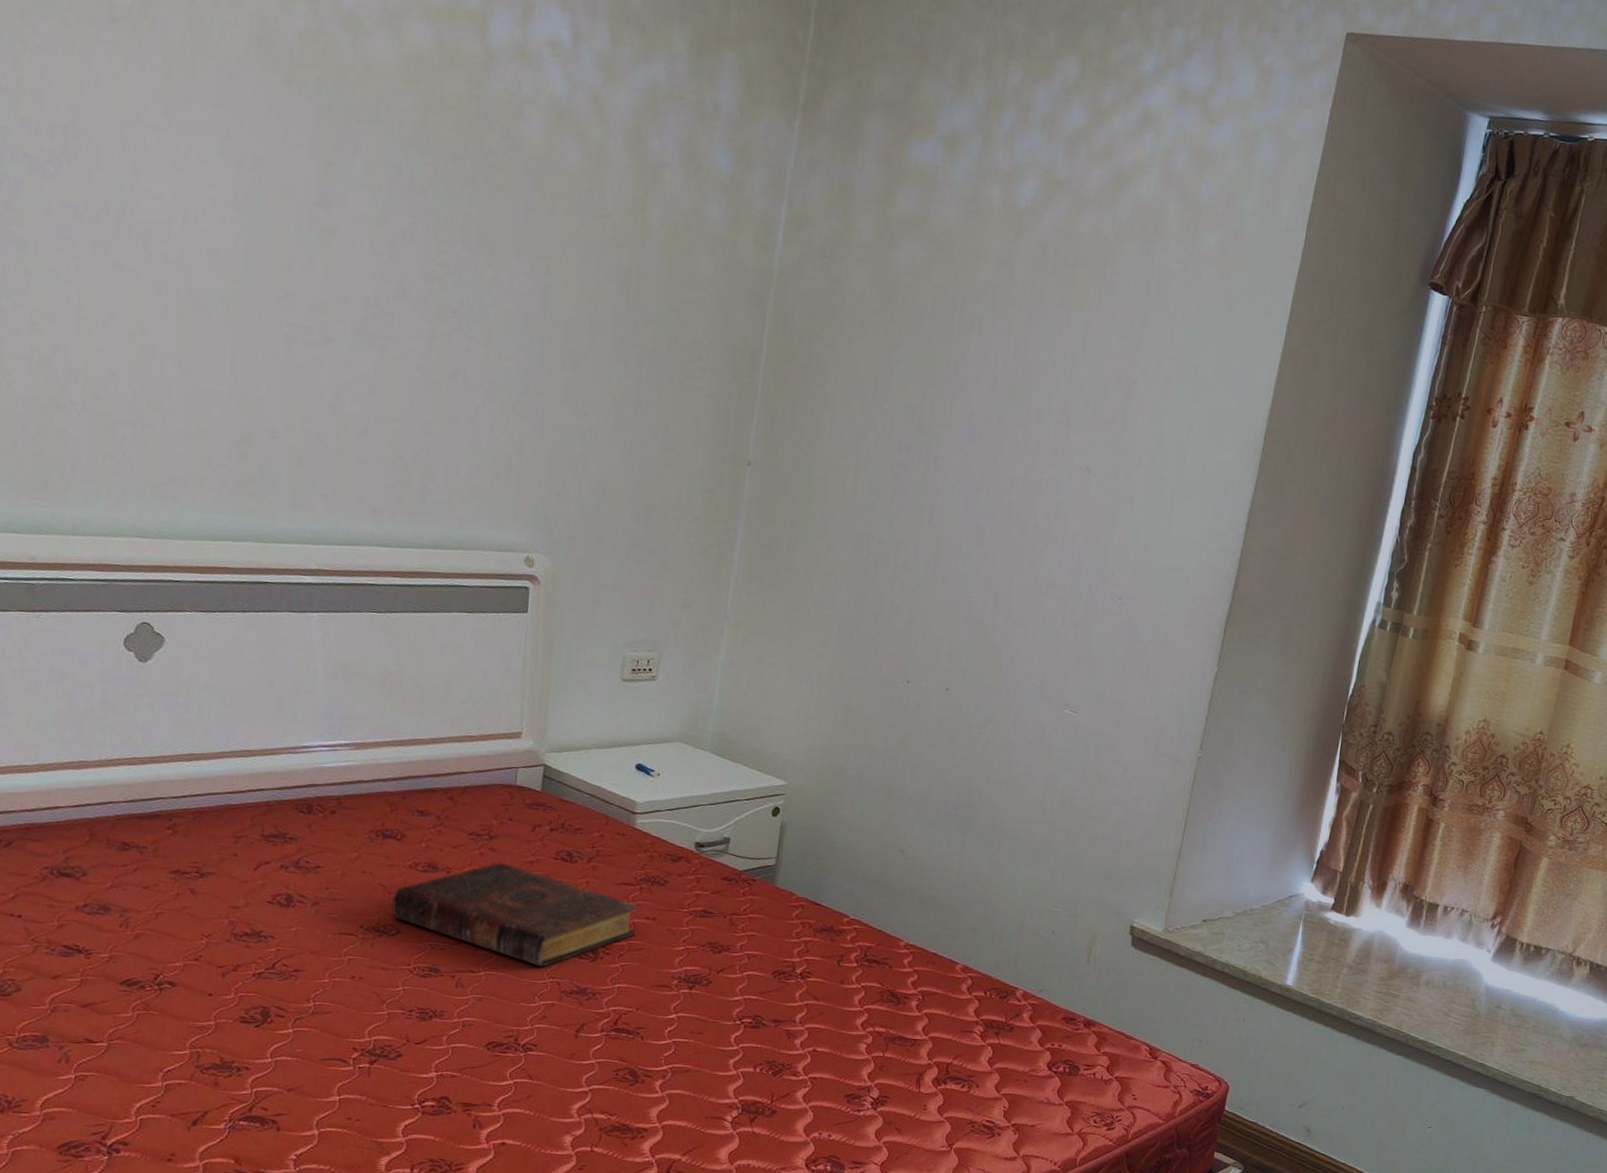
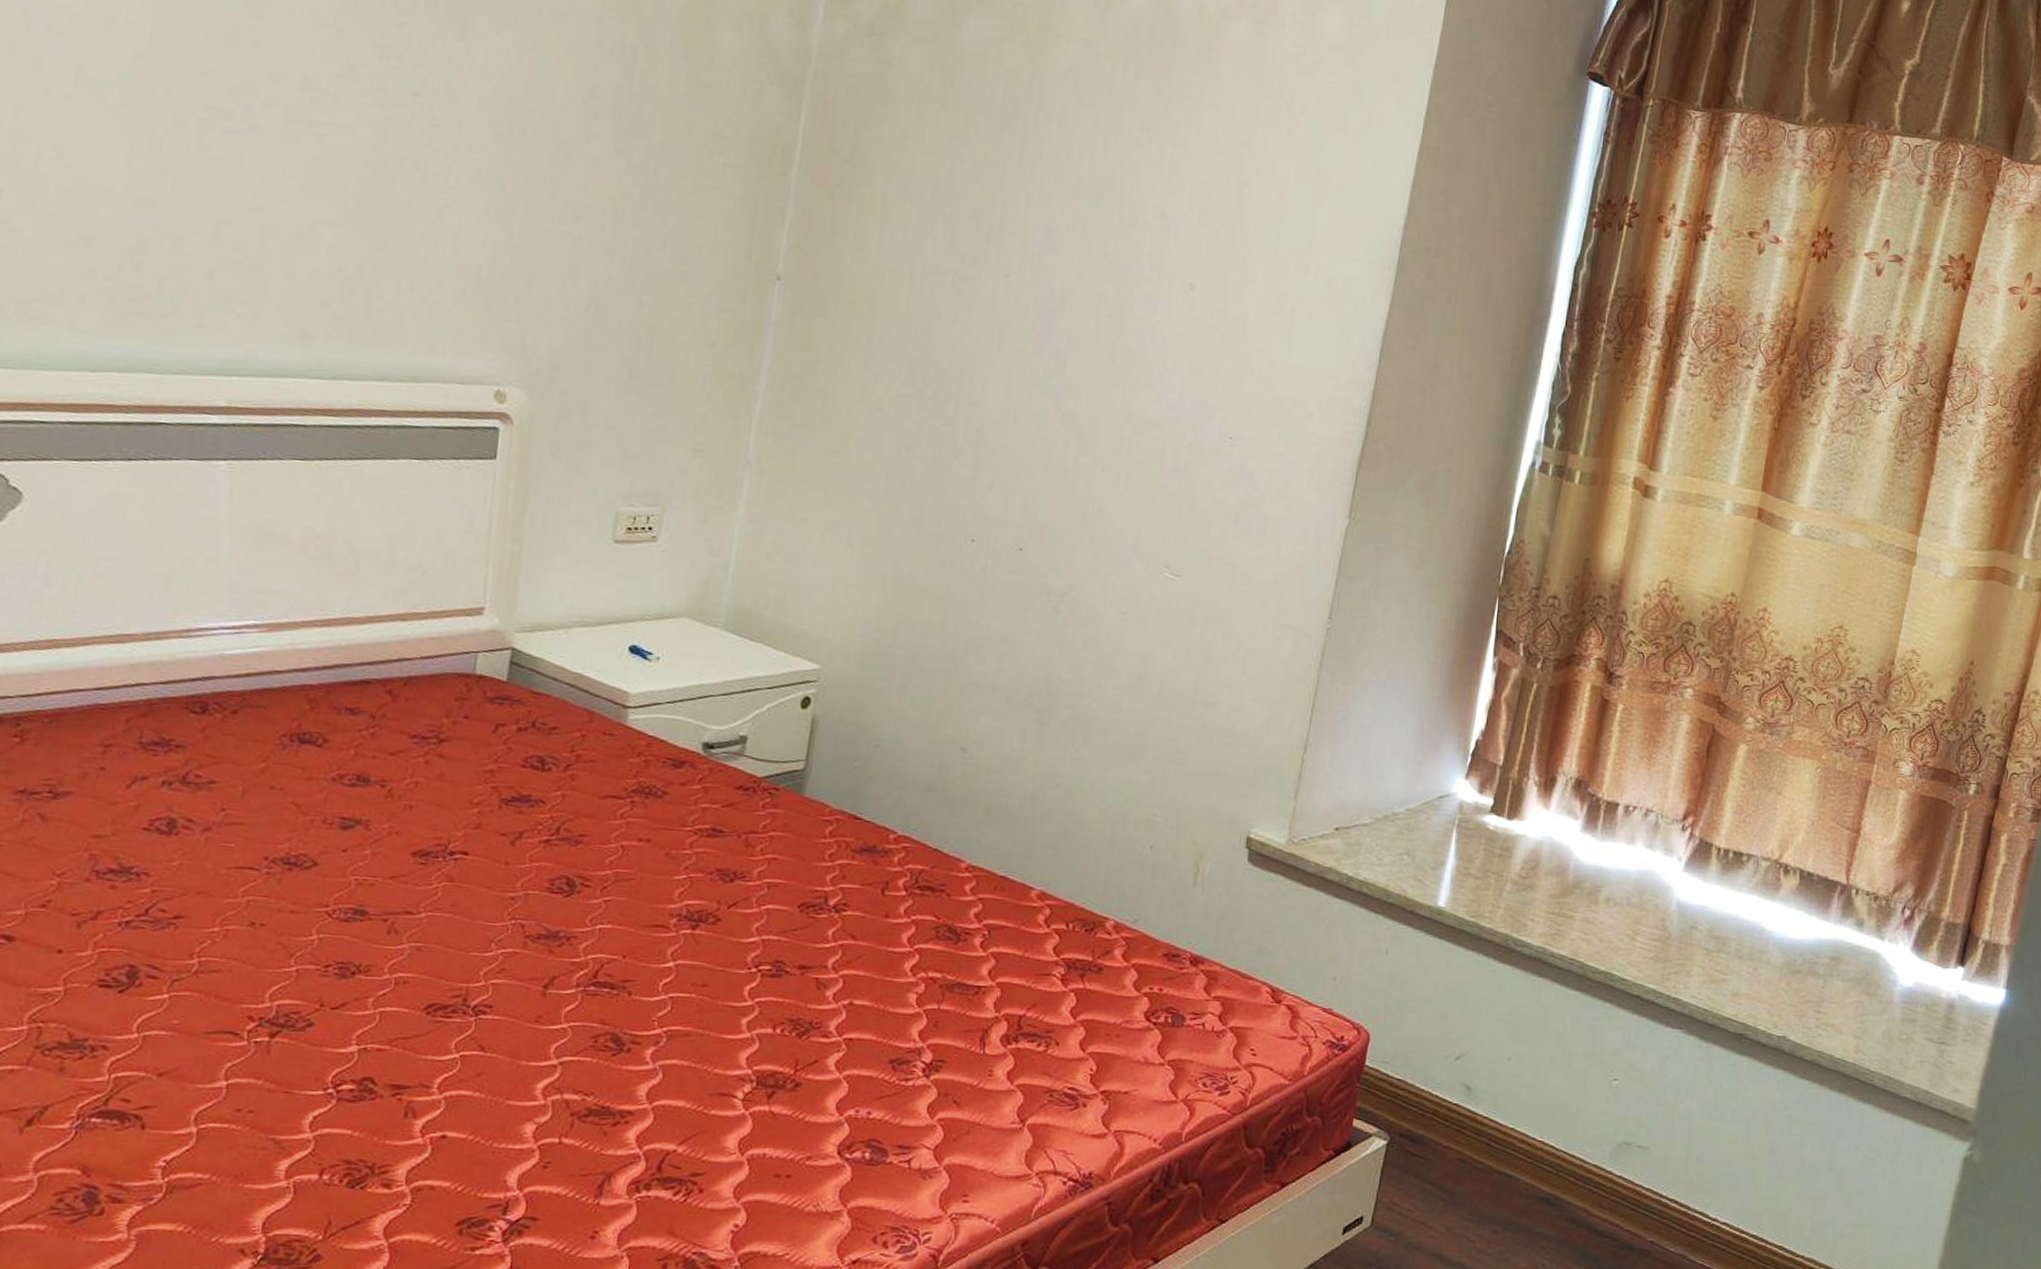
book: present [392,862,640,967] -> none [307,772,631,905]

